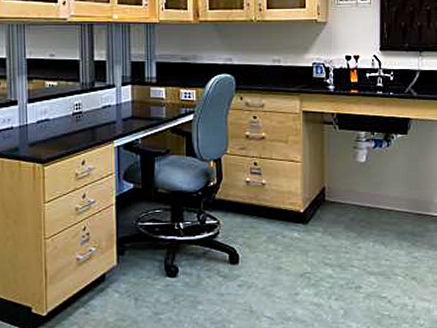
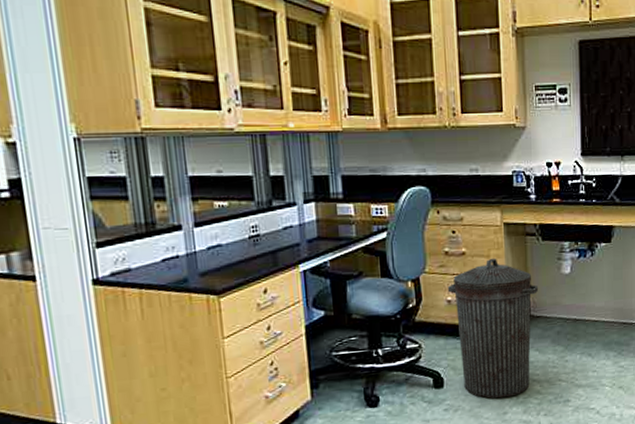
trash can: none [246,143,334,279] -> present [447,258,539,398]

